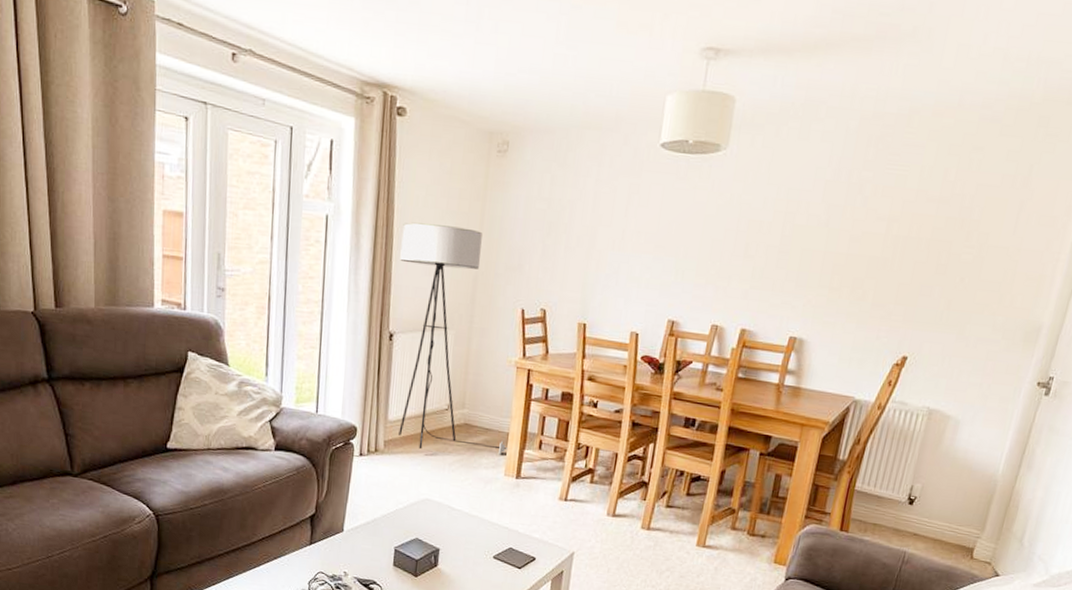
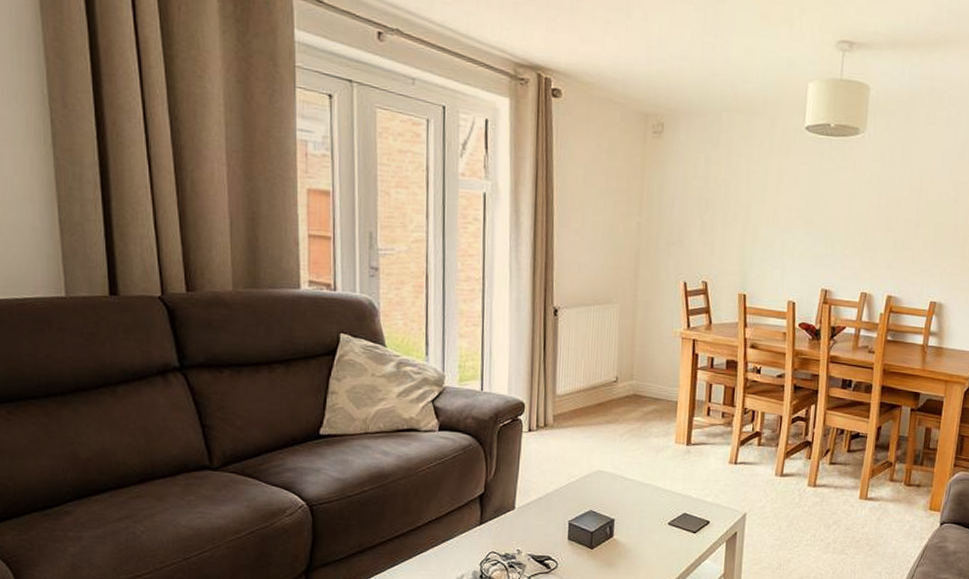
floor lamp: present [399,222,508,455] -> none [561,200,678,423]

